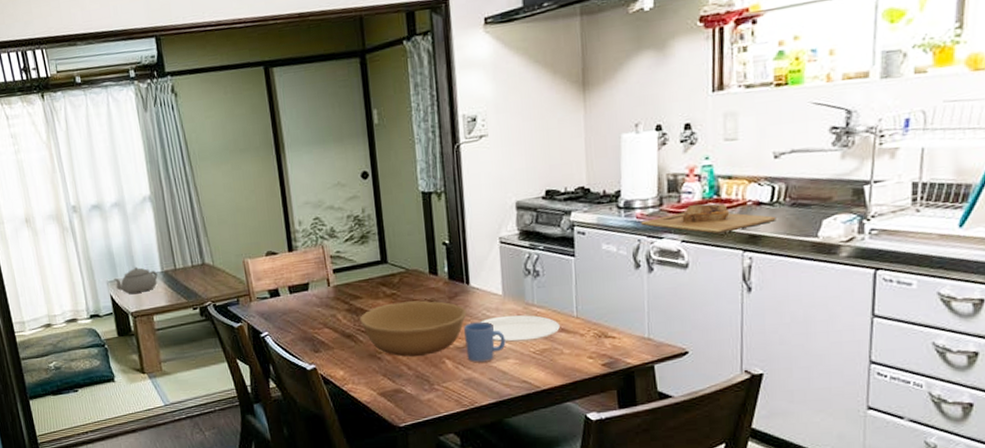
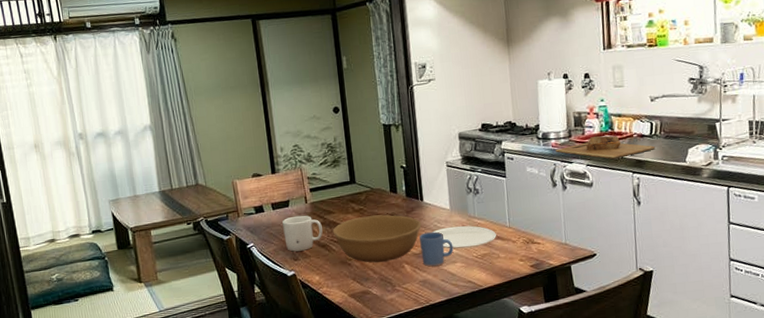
teapot: present [114,266,158,294] -> none [115,187,156,211]
mug: none [301,300,348,342] -> present [282,215,323,252]

